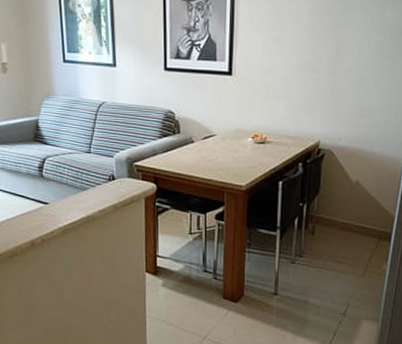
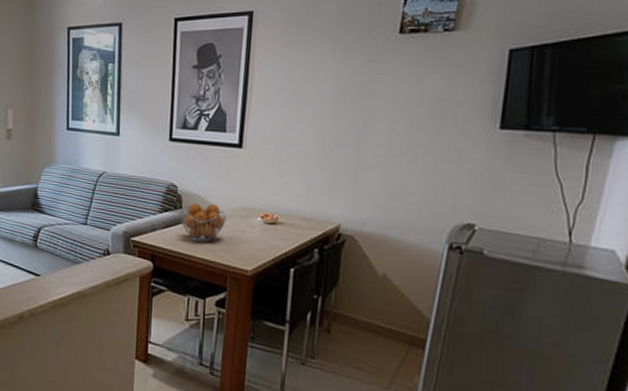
fruit basket: none [178,127,222,162] -> present [179,203,227,242]

